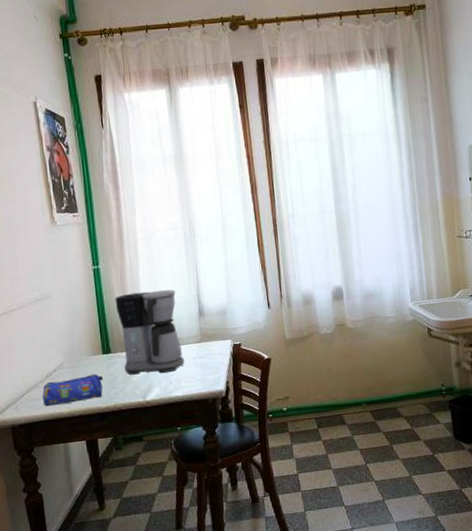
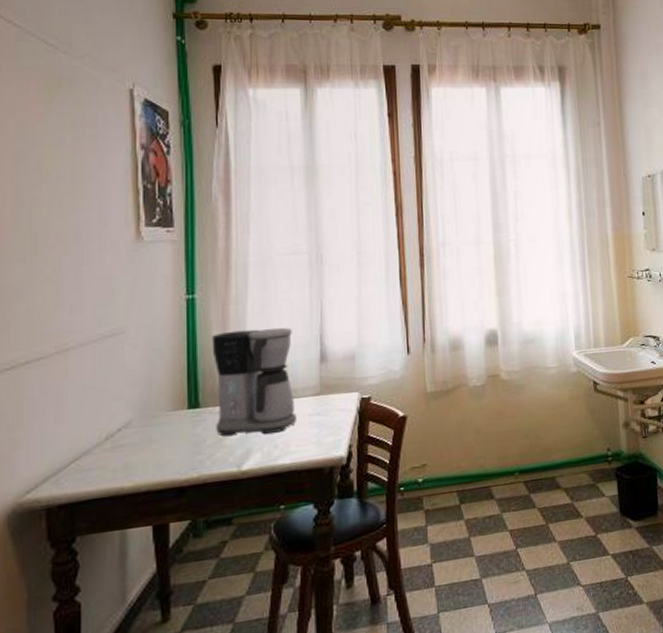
pencil case: present [42,373,104,407] -> none [96,434,186,480]

